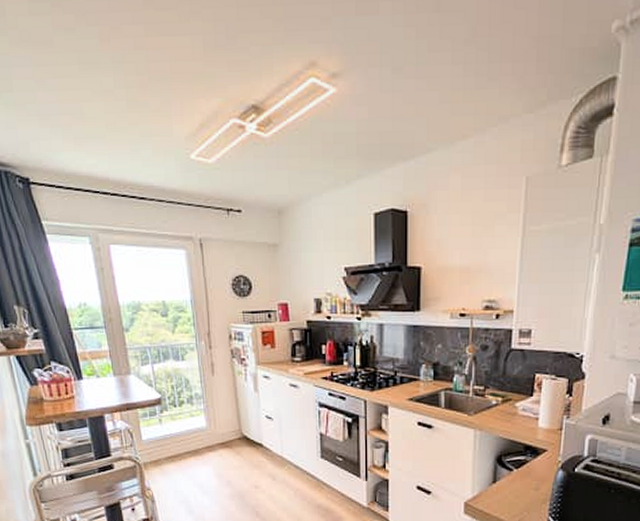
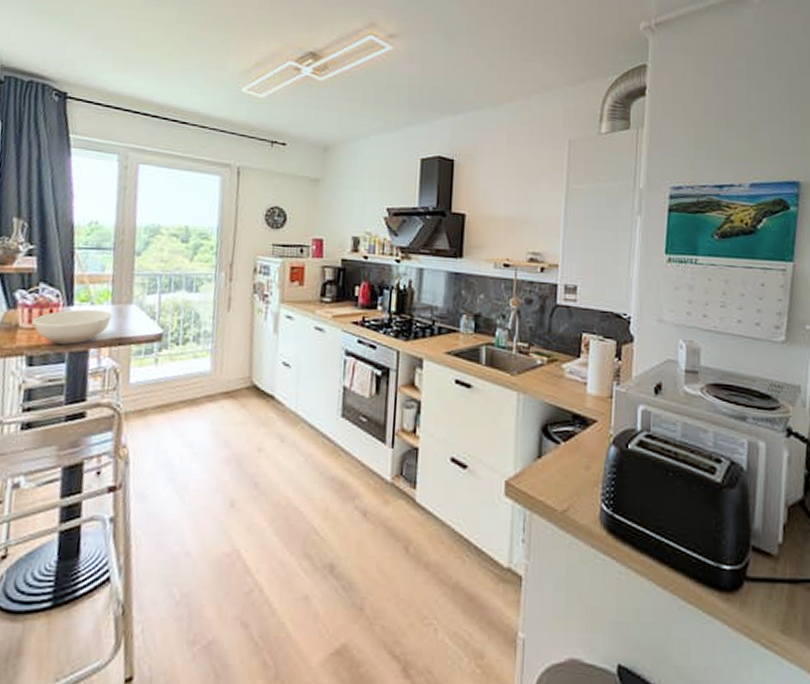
bowl: none [53,381,116,412] -> present [32,309,112,344]

